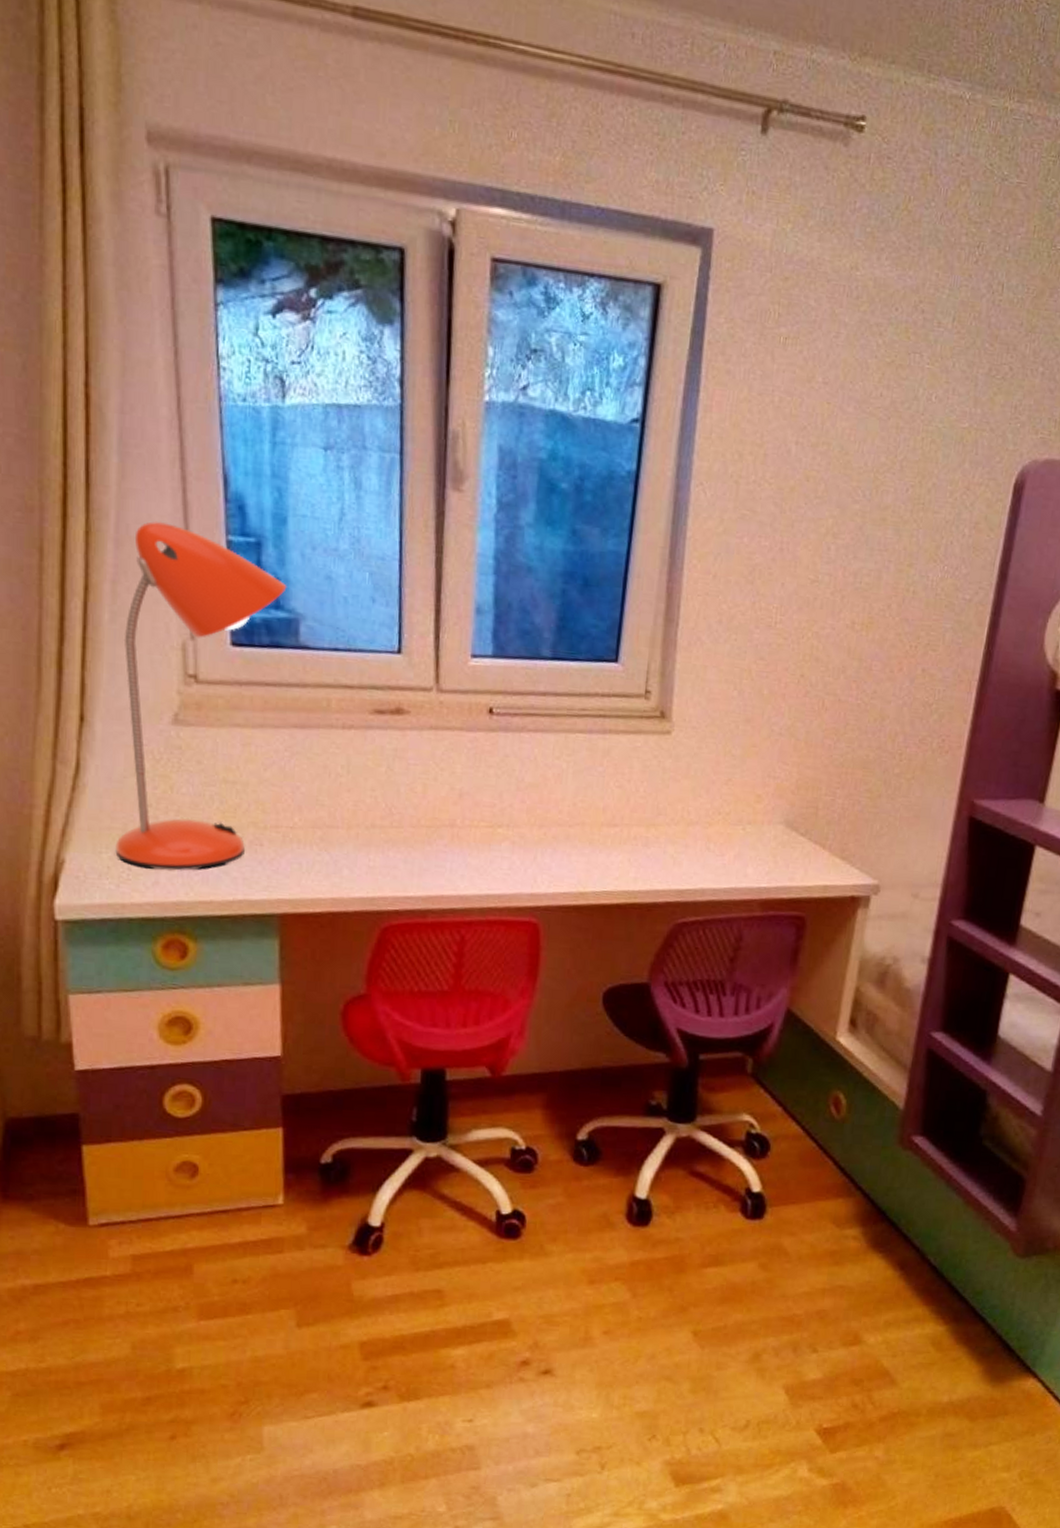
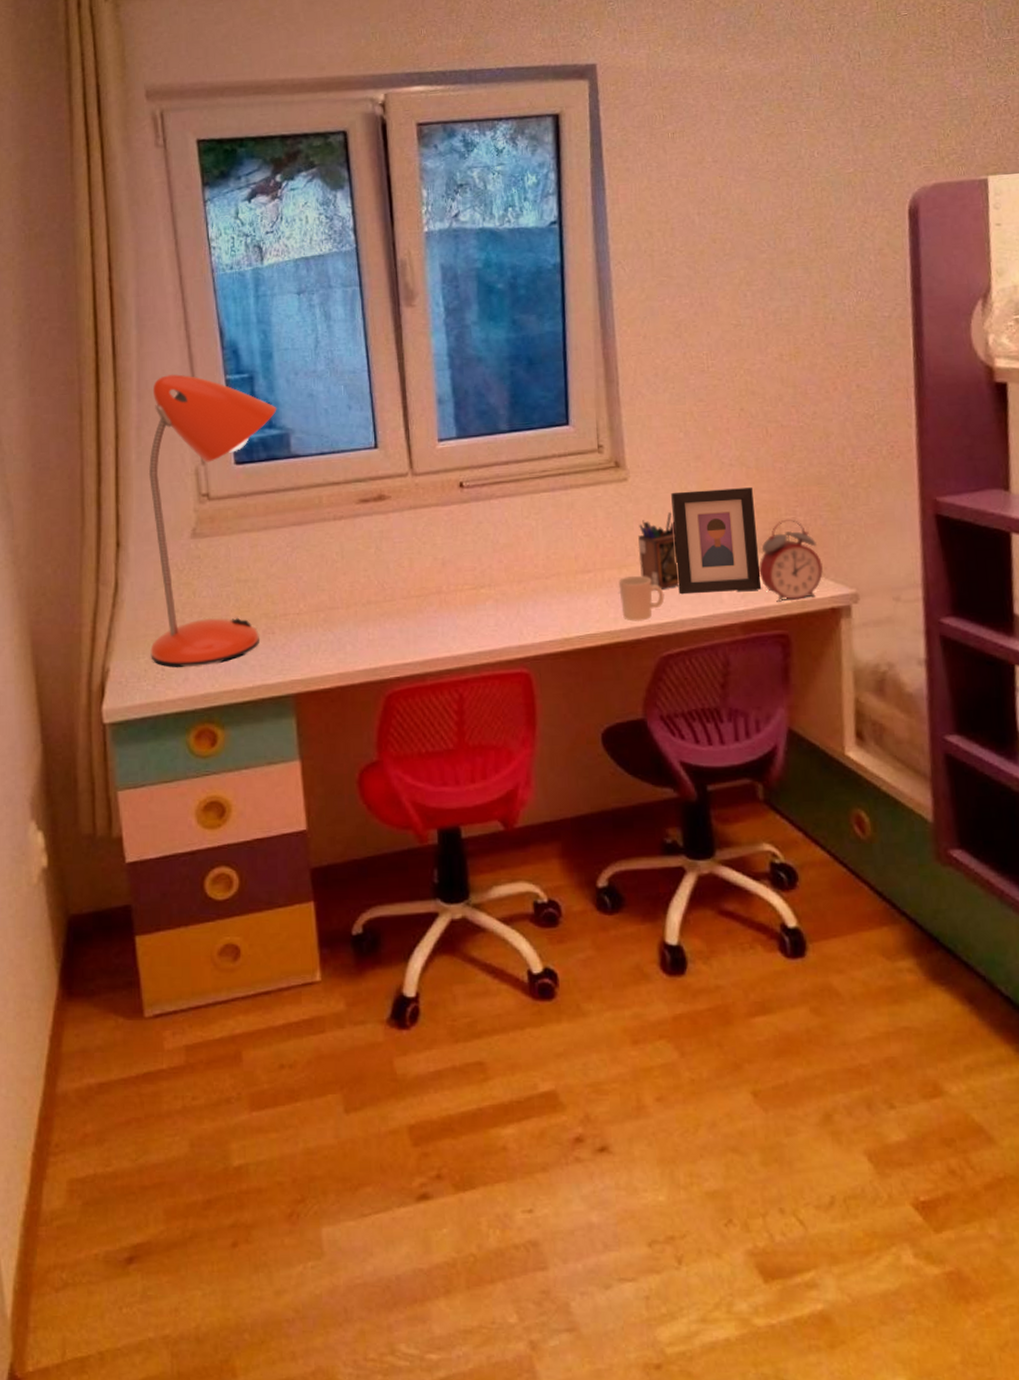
mug: none [643,836,689,886] -> present [618,575,665,623]
desk organizer: none [669,775,712,855] -> present [638,512,679,589]
picture frame: none [704,754,797,869] -> present [671,487,762,595]
alarm clock: none [788,799,852,885] -> present [759,518,823,602]

